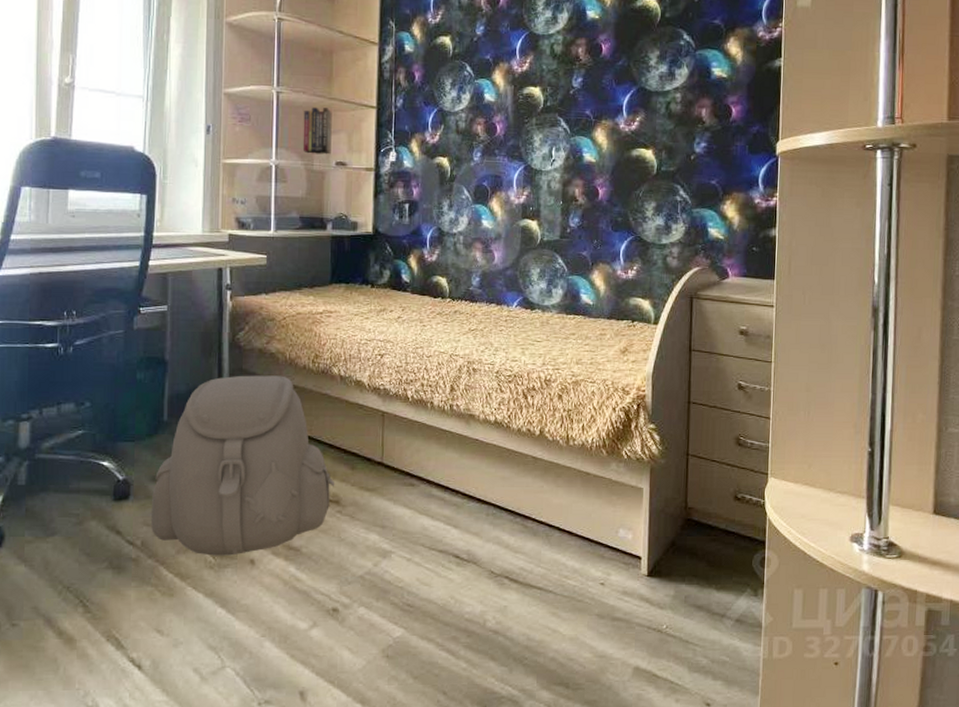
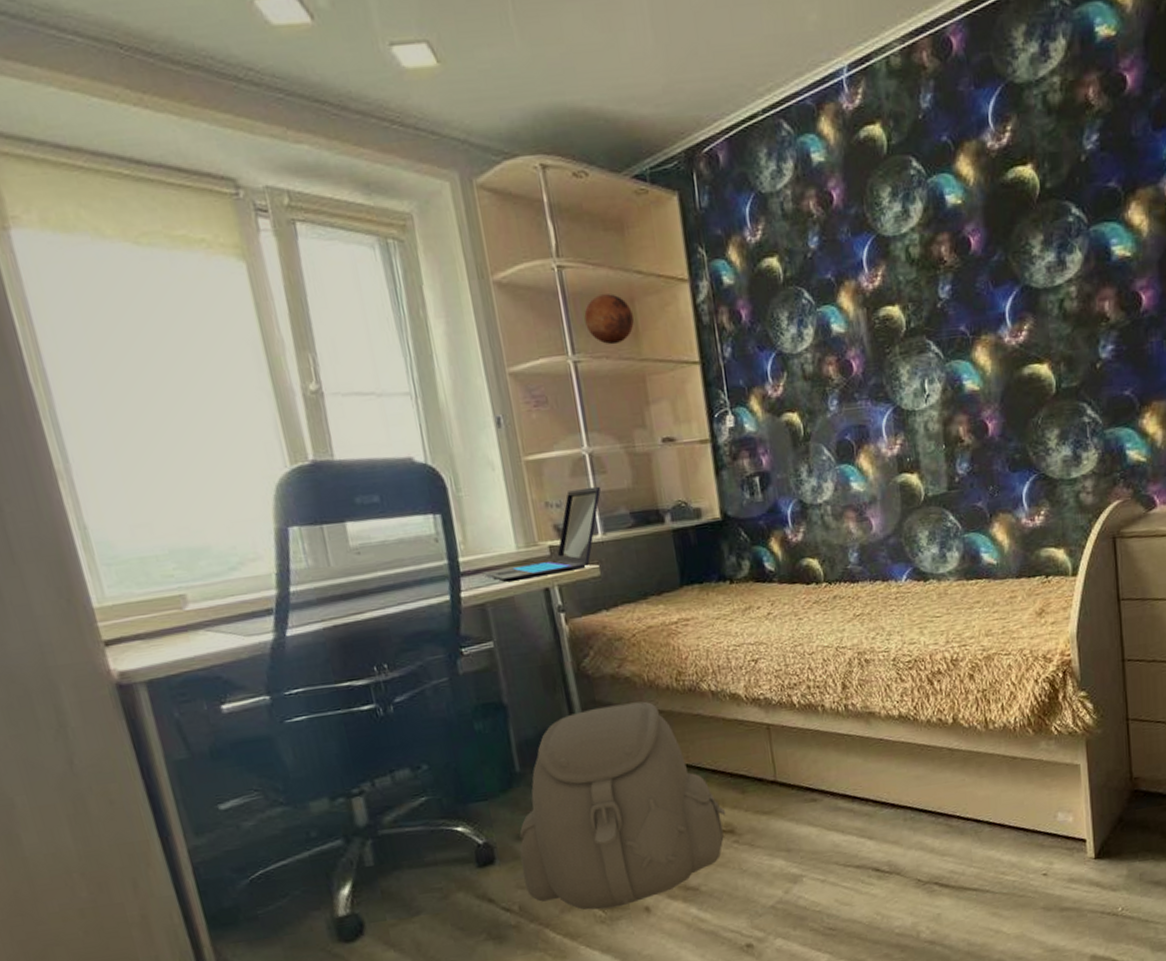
laptop: none [170,191,280,258] -> present [482,486,601,582]
planet model: none [292,44,330,84] -> present [584,294,634,345]
books: present [302,107,332,155] -> none [611,372,654,434]

